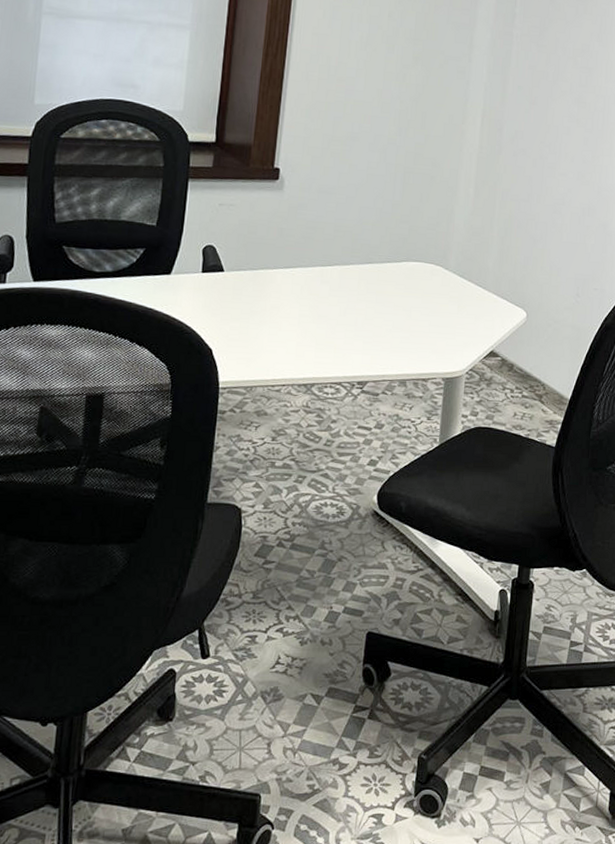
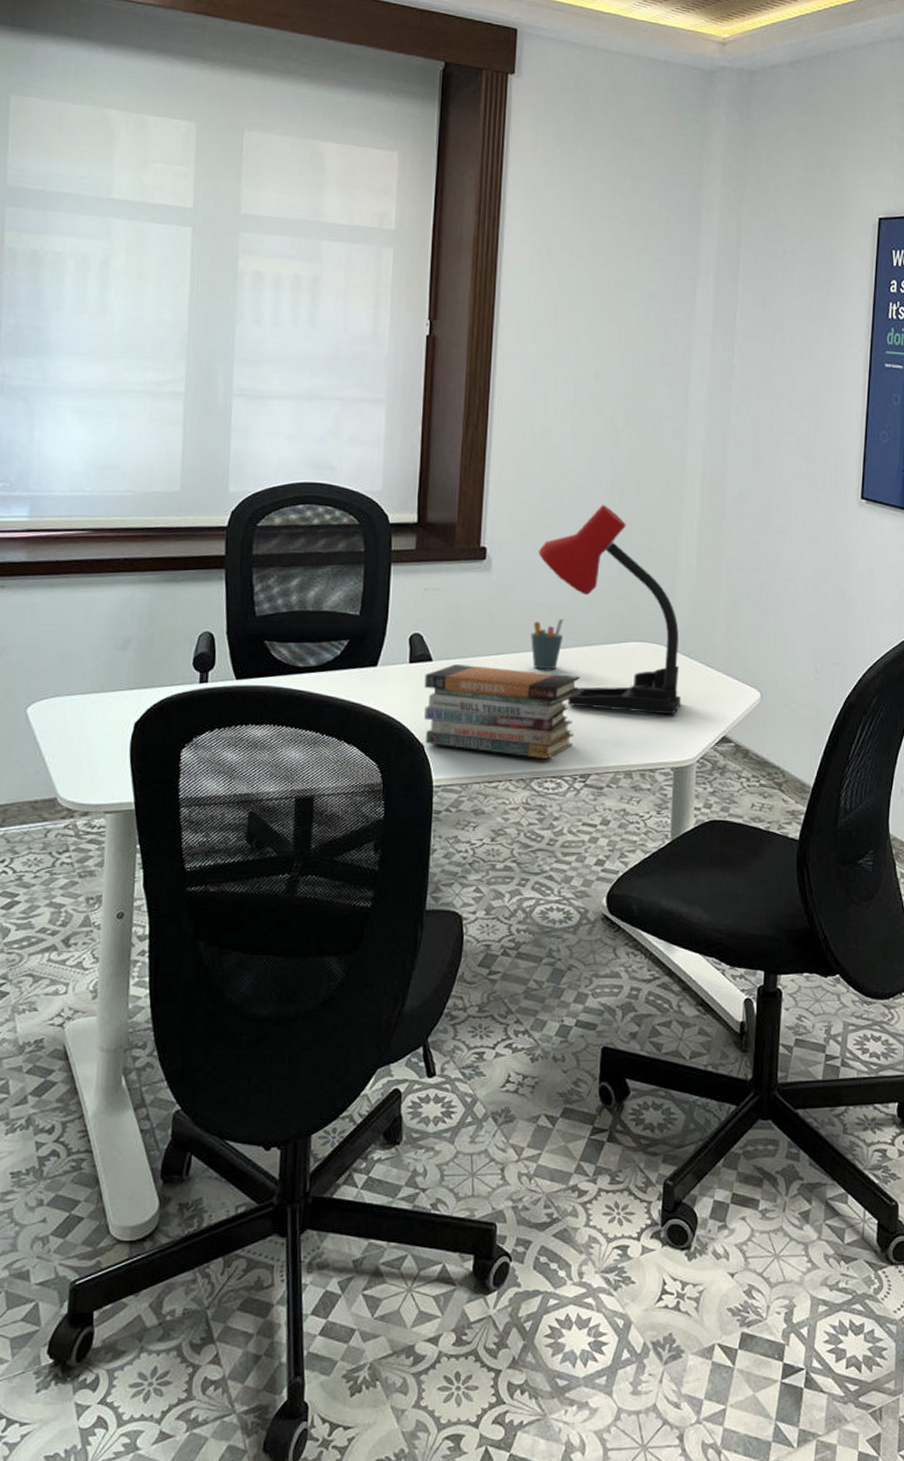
book stack: none [214,275,362,366] -> present [424,664,580,759]
pen holder: none [317,237,349,284] -> present [531,619,563,670]
desk lamp: none [328,134,455,330] -> present [538,504,682,715]

